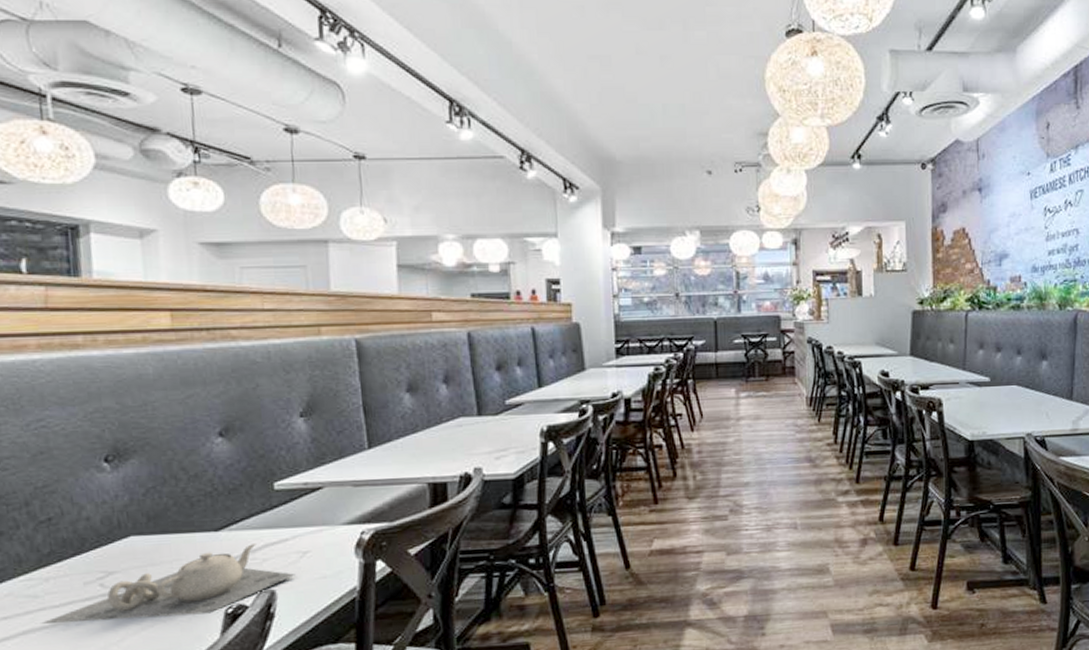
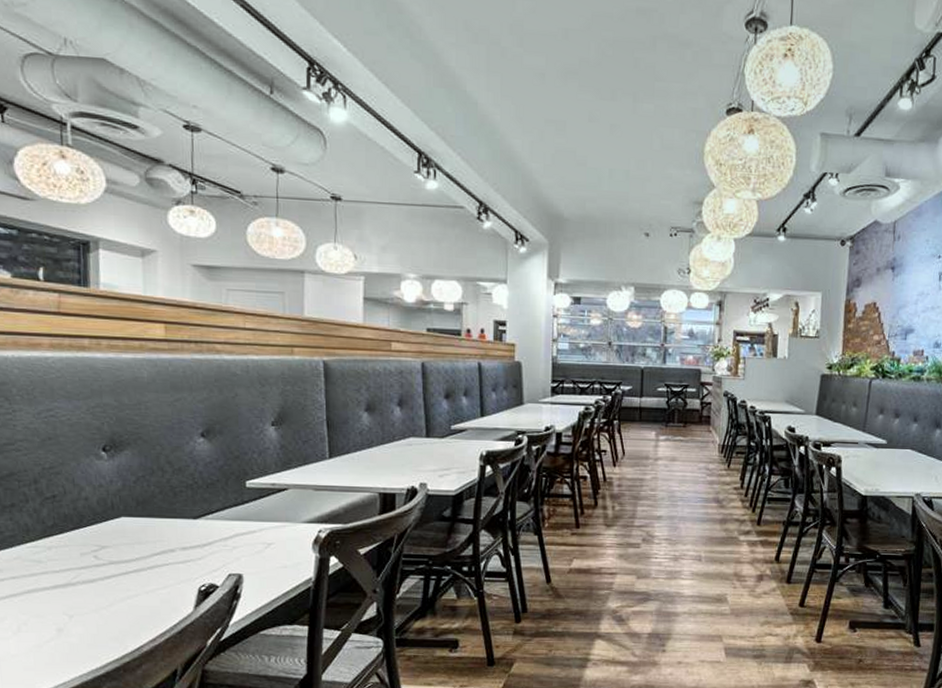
teapot: present [40,543,295,624] -> none [42,532,260,589]

